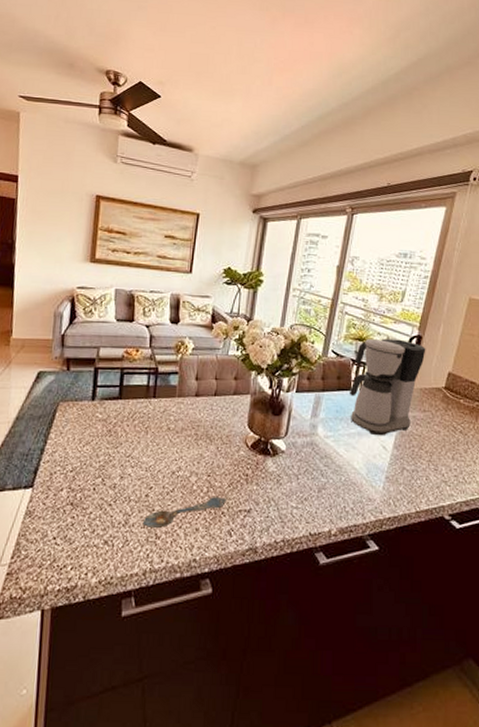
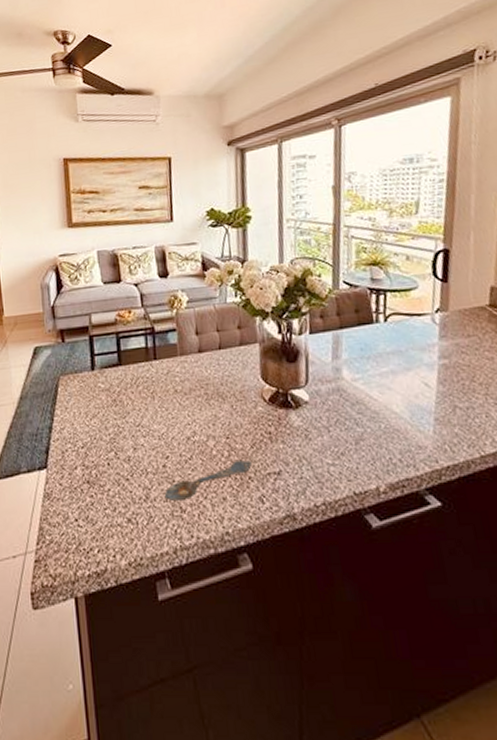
coffee maker: present [349,338,426,436] -> none [371,256,458,372]

